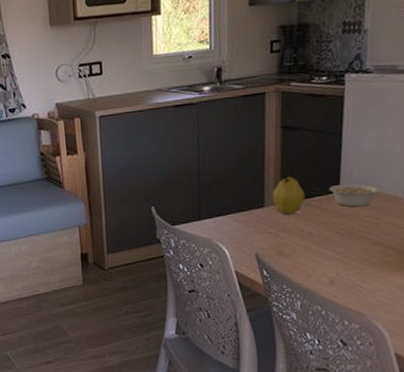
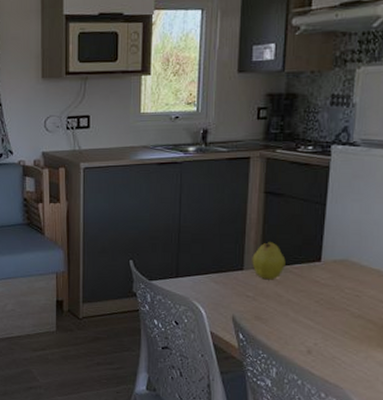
legume: present [329,184,383,207] -> none [310,254,366,278]

